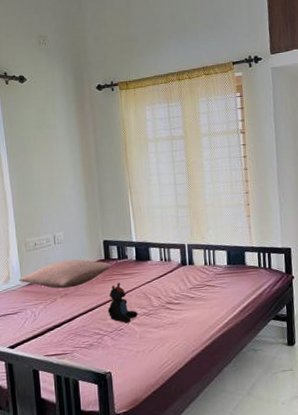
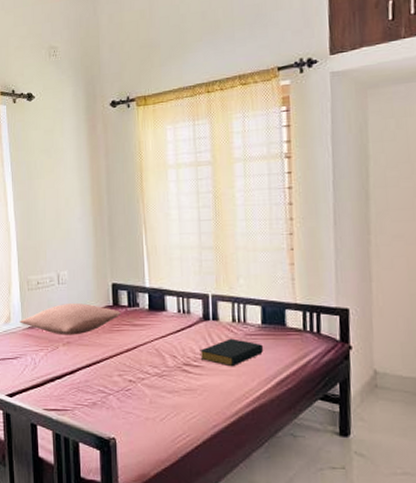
teddy bear: present [107,282,138,323] -> none [114,334,149,383]
hardback book: none [179,278,230,302] -> present [200,338,264,367]

